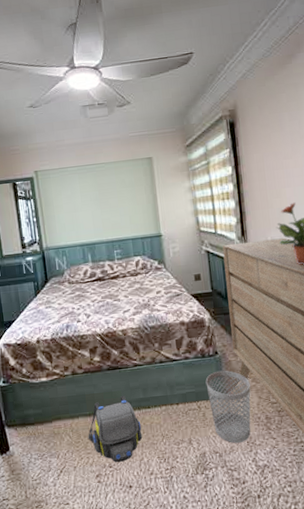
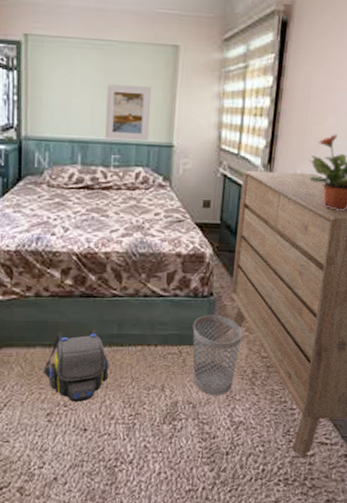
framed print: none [101,193,141,239] -> present [105,84,152,141]

